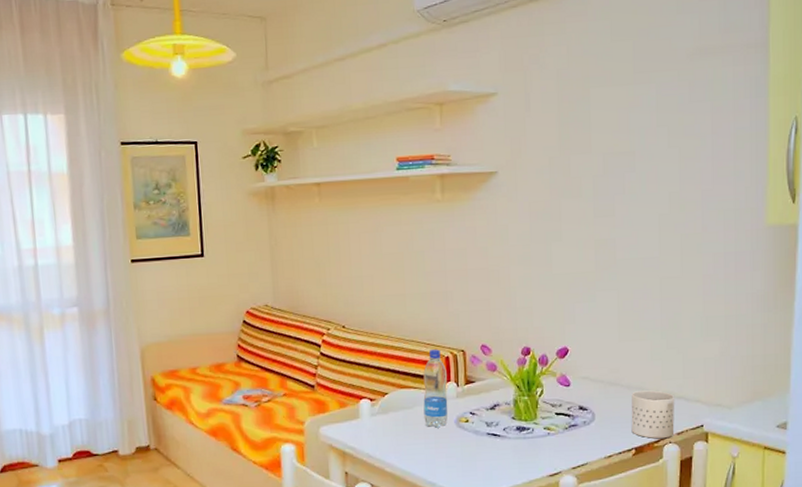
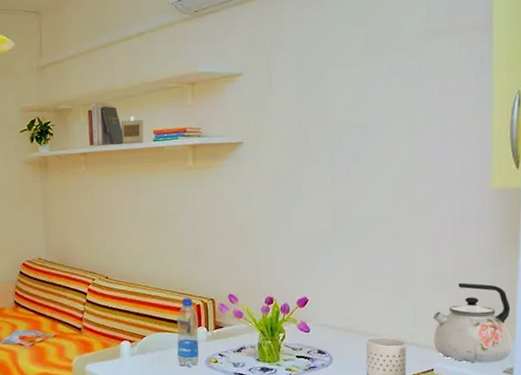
books: none [321,124,363,175] -> present [87,102,124,146]
candle: none [359,141,386,174] -> present [120,116,144,145]
kettle: none [702,329,787,418] -> present [432,282,513,363]

